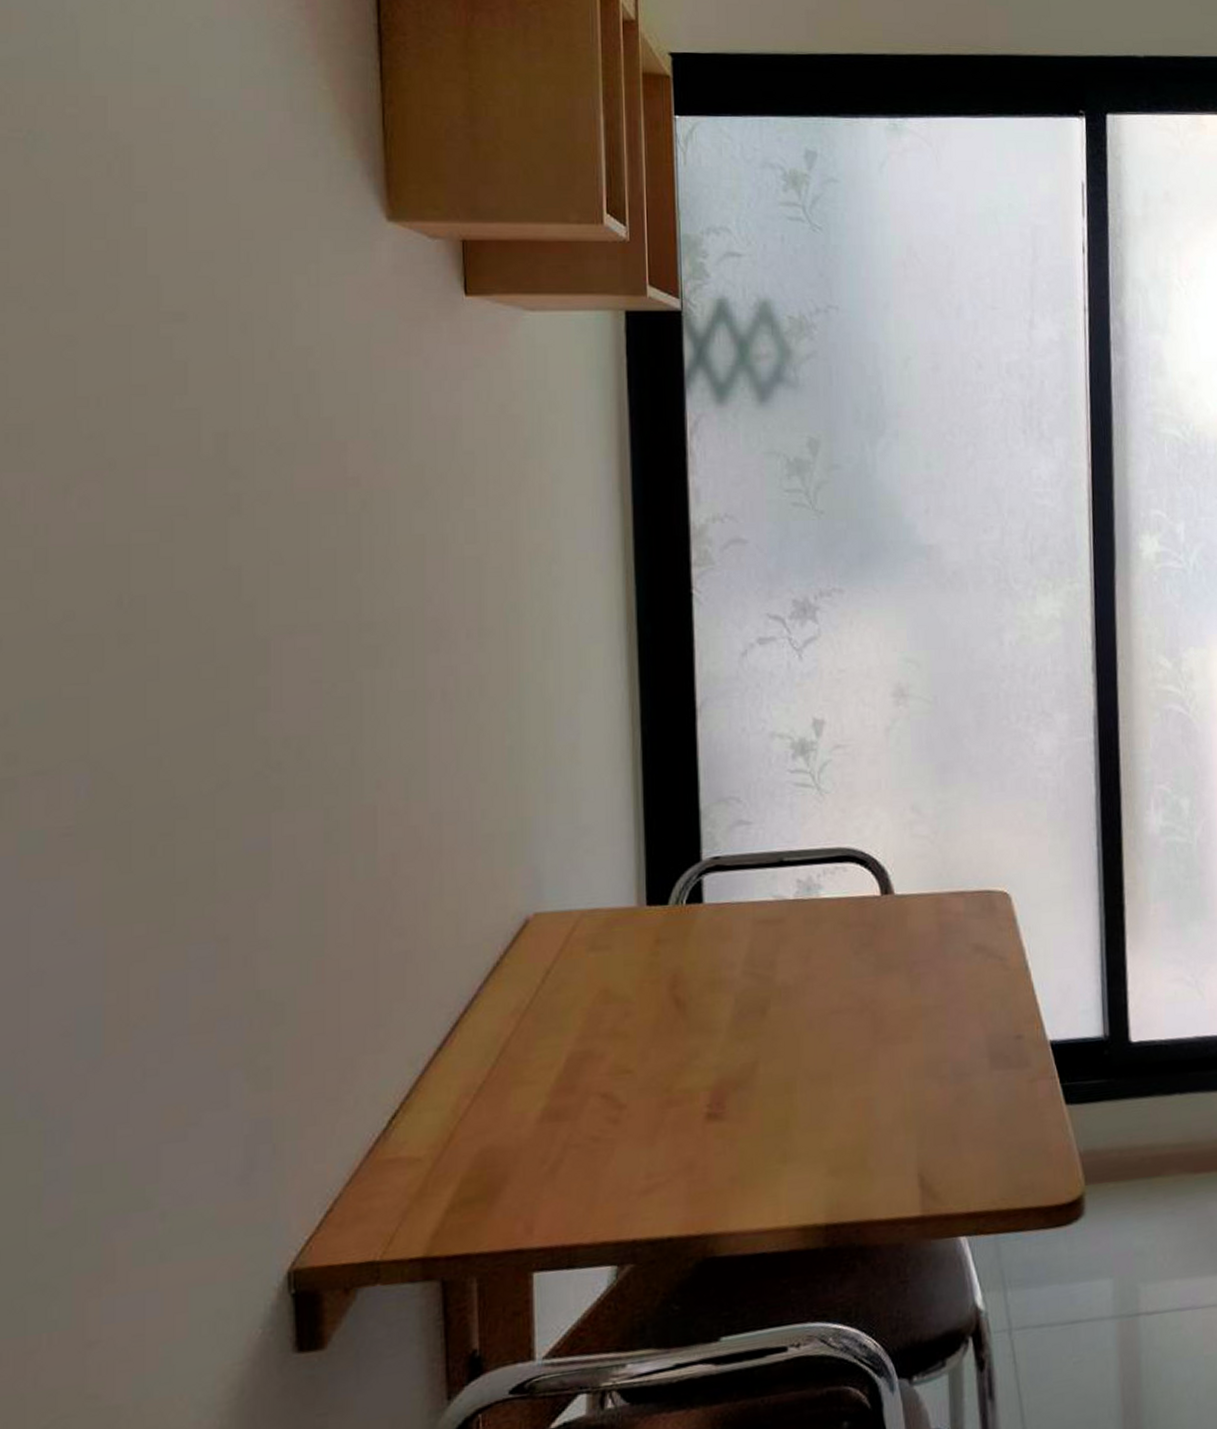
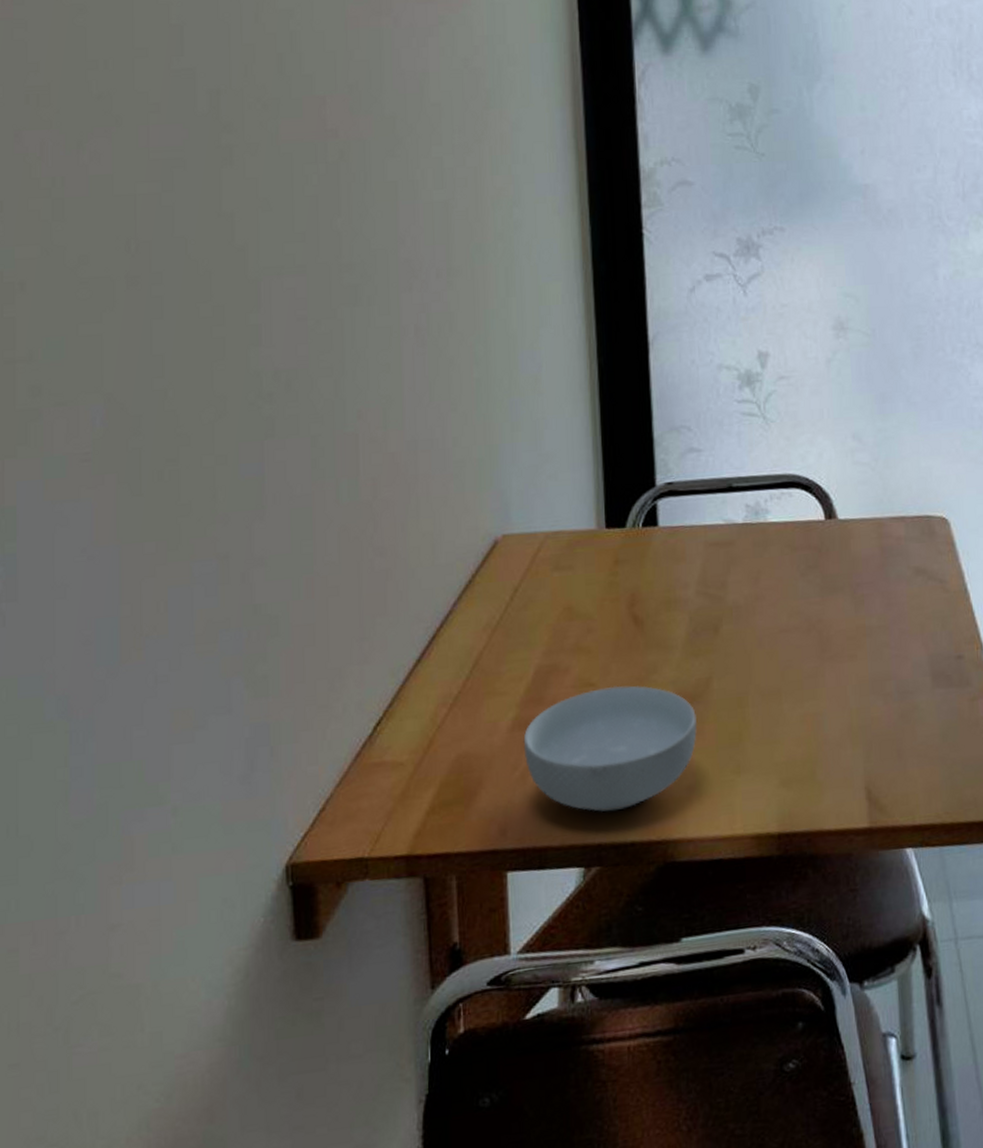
cereal bowl: none [553,1071,742,1207] -> present [523,685,698,813]

